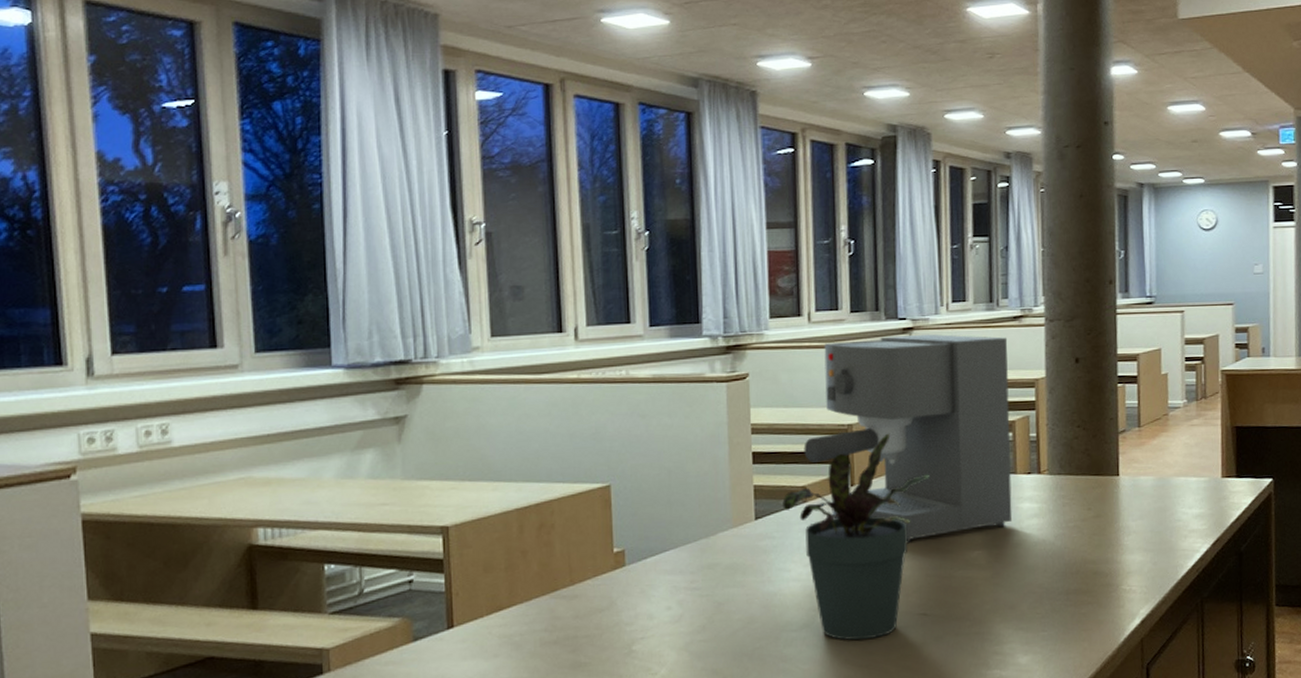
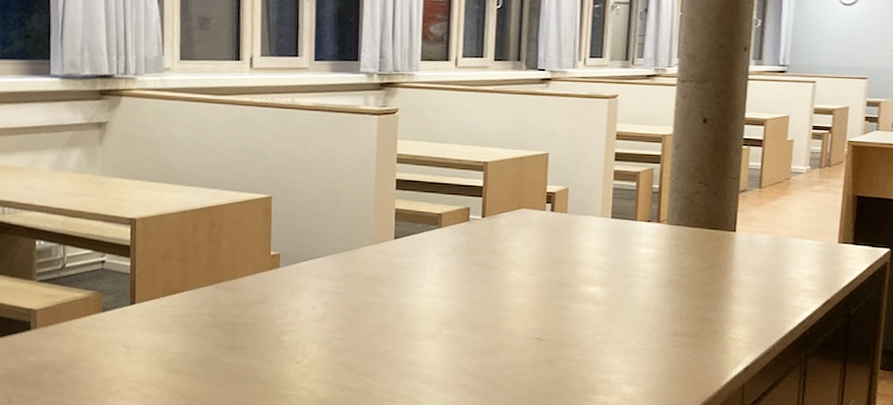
potted plant: present [782,433,929,641] -> none [420,173,555,355]
coffee maker: present [803,334,1013,544] -> none [442,85,640,274]

